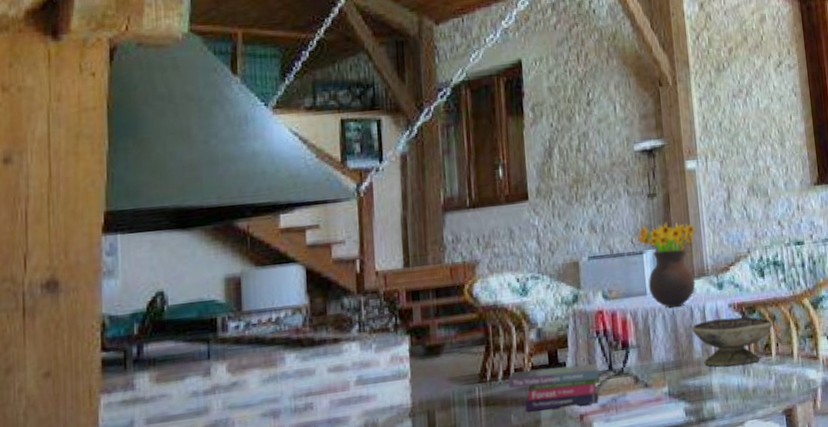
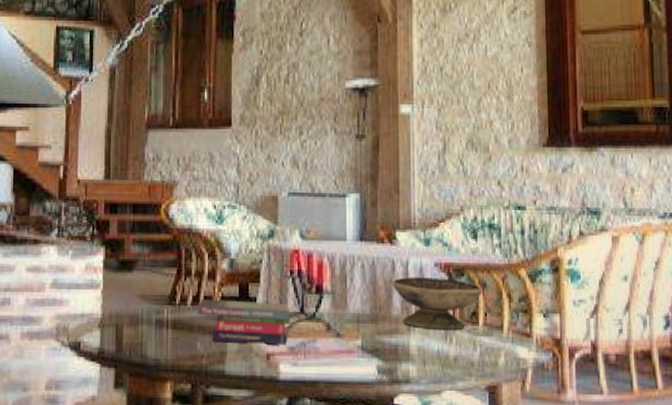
flower arrangement: present [637,222,697,307] -> none [341,166,406,257]

